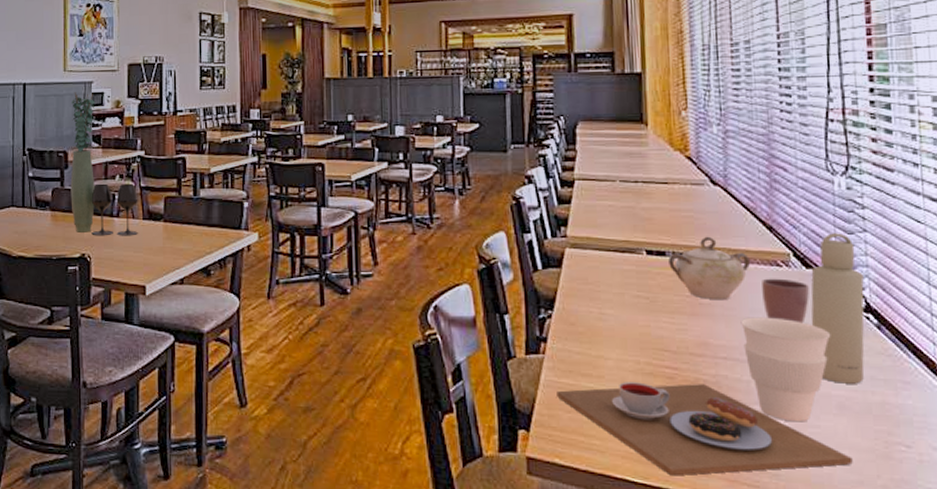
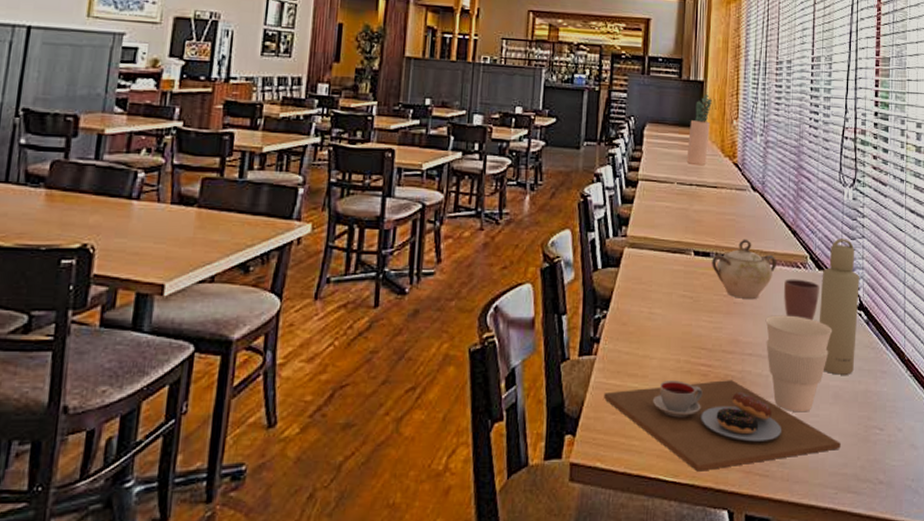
vase: present [70,92,96,232] -> none [75,44,126,217]
wine glass: present [91,183,139,236] -> none [99,157,167,224]
vase: none [628,84,654,162] -> present [686,92,712,166]

